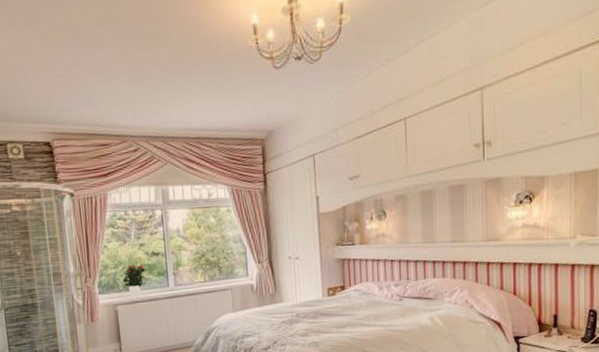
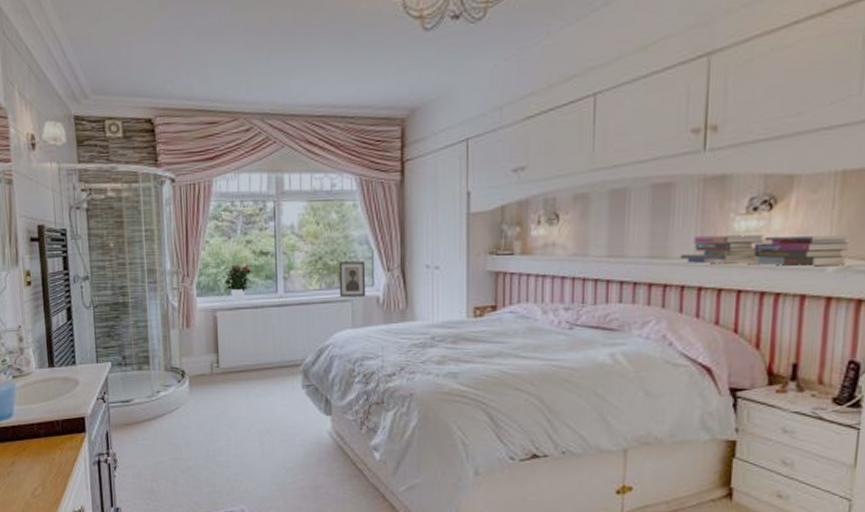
picture frame: none [218,256,243,287] -> present [338,261,366,297]
books: none [473,221,527,245] -> present [679,234,763,265]
books: none [522,218,585,244] -> present [754,235,854,267]

